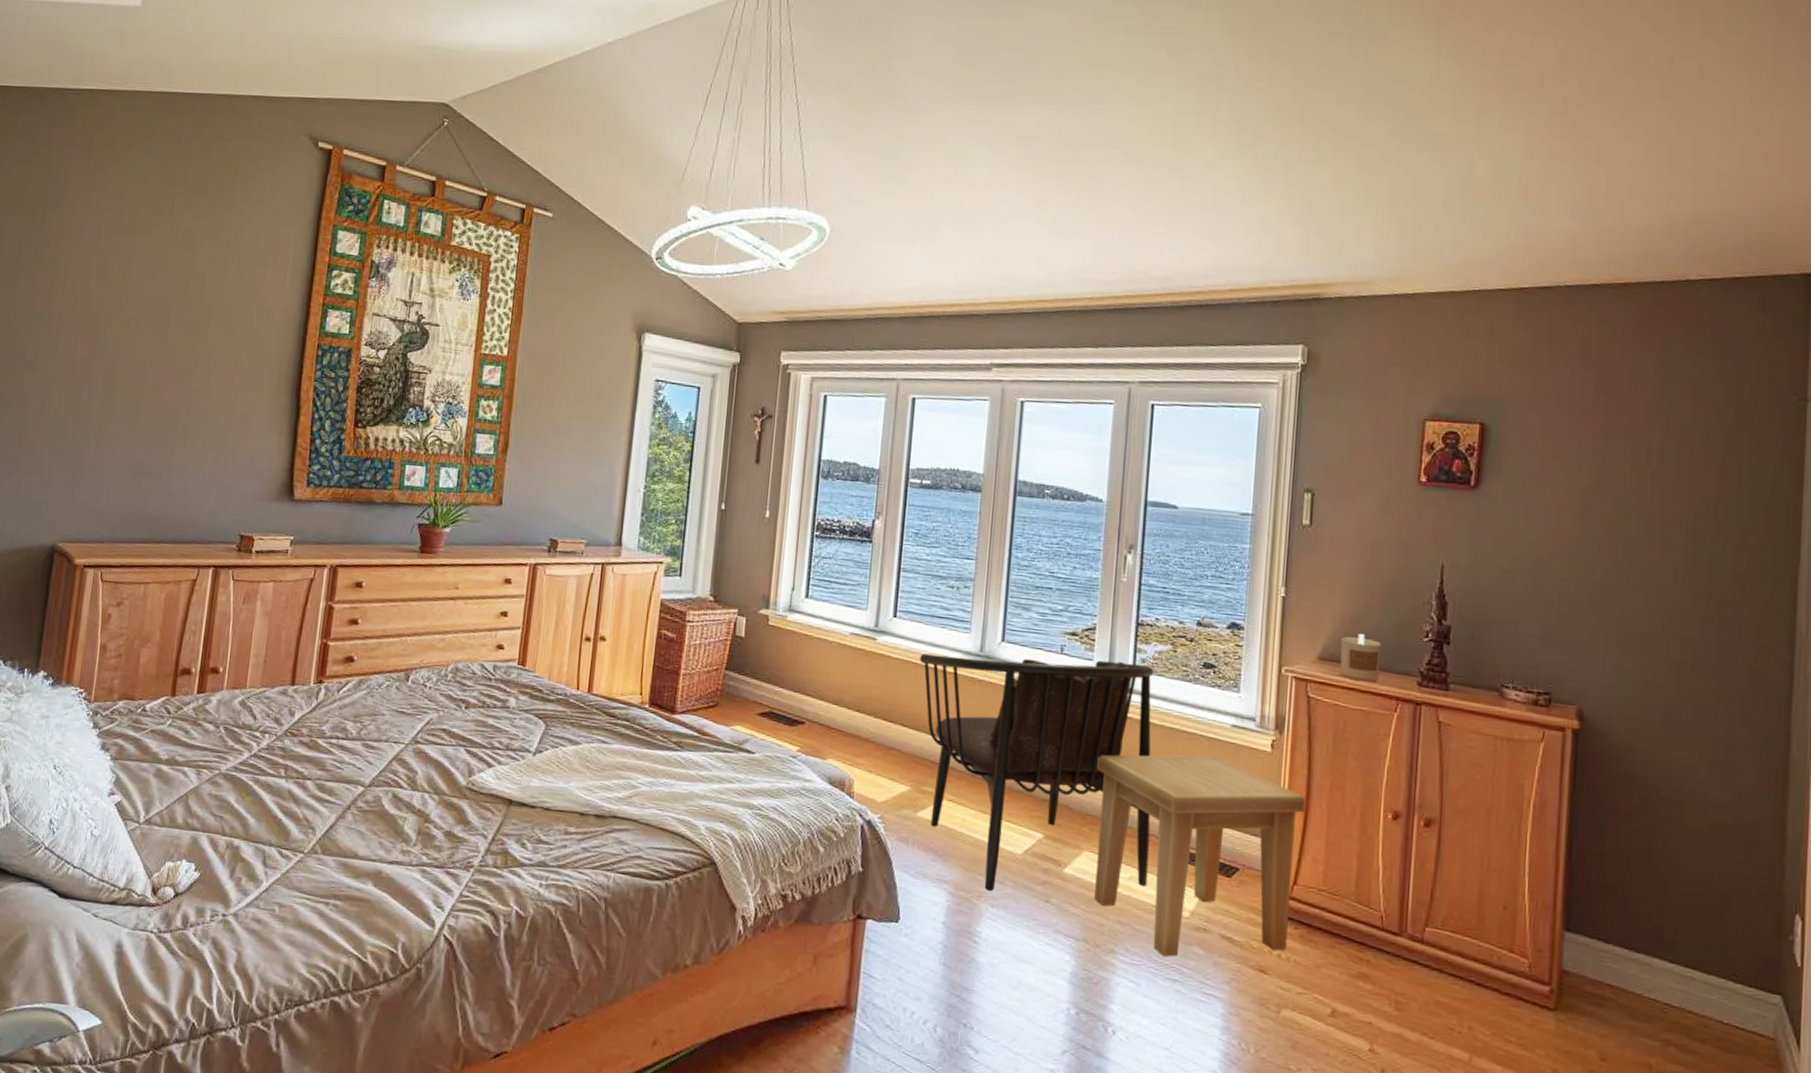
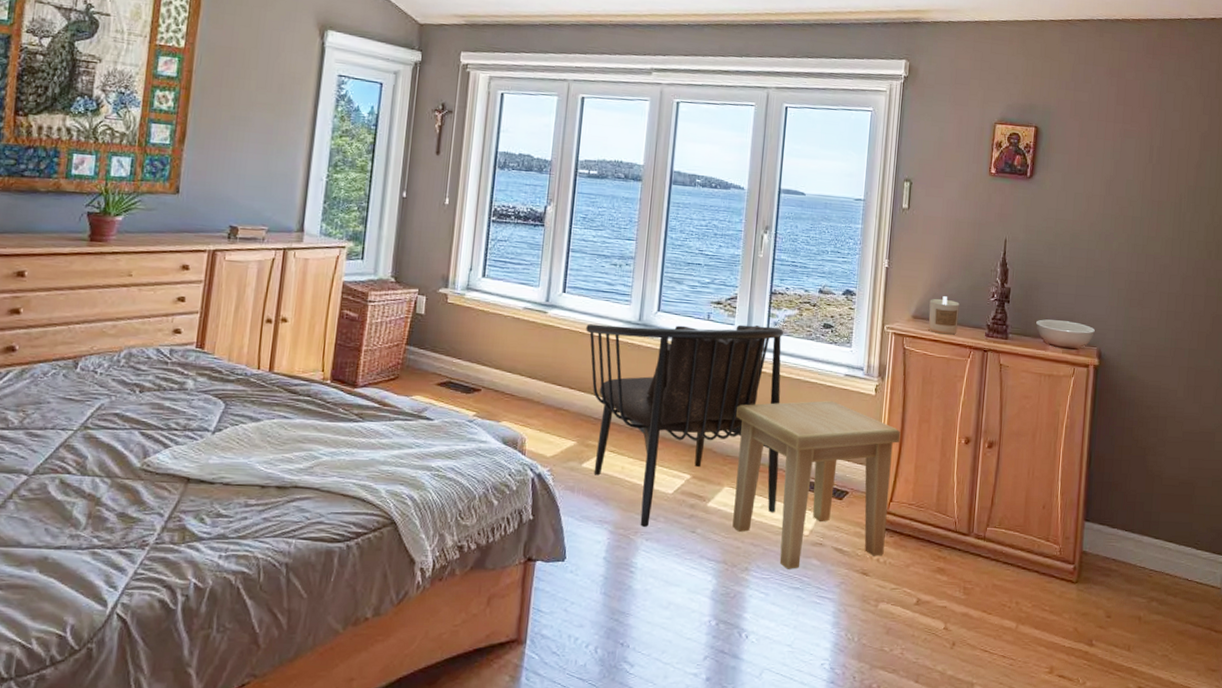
bowl: none [1488,667,1572,708] -> present [1036,319,1095,350]

